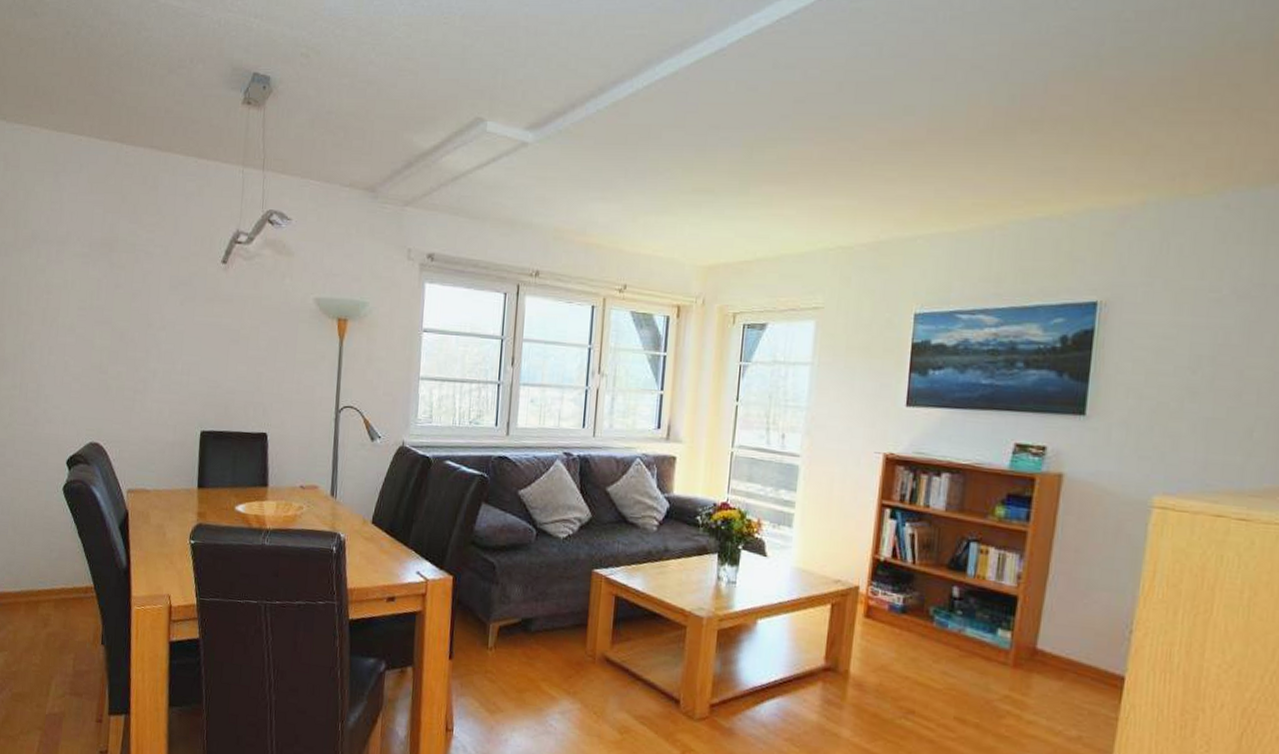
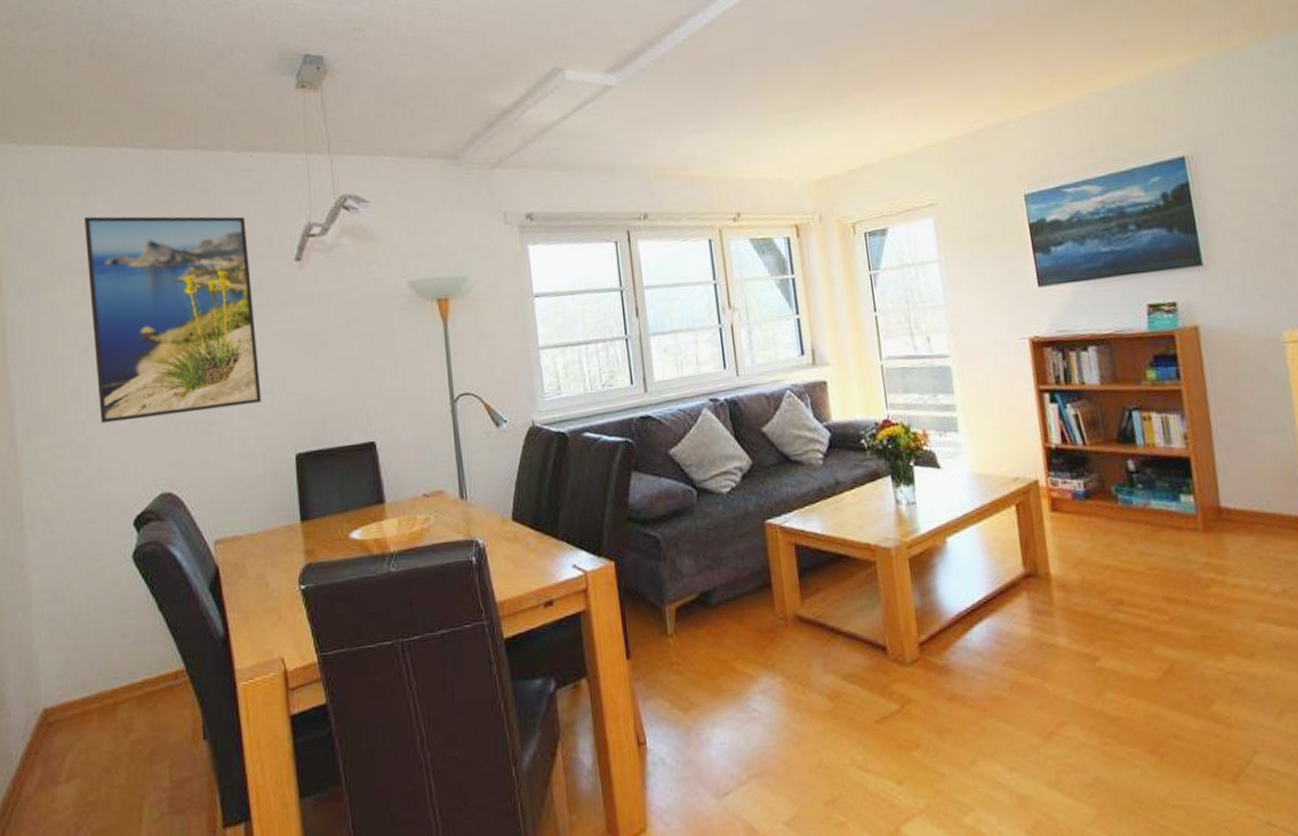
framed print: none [49,195,185,382] -> present [84,216,262,424]

